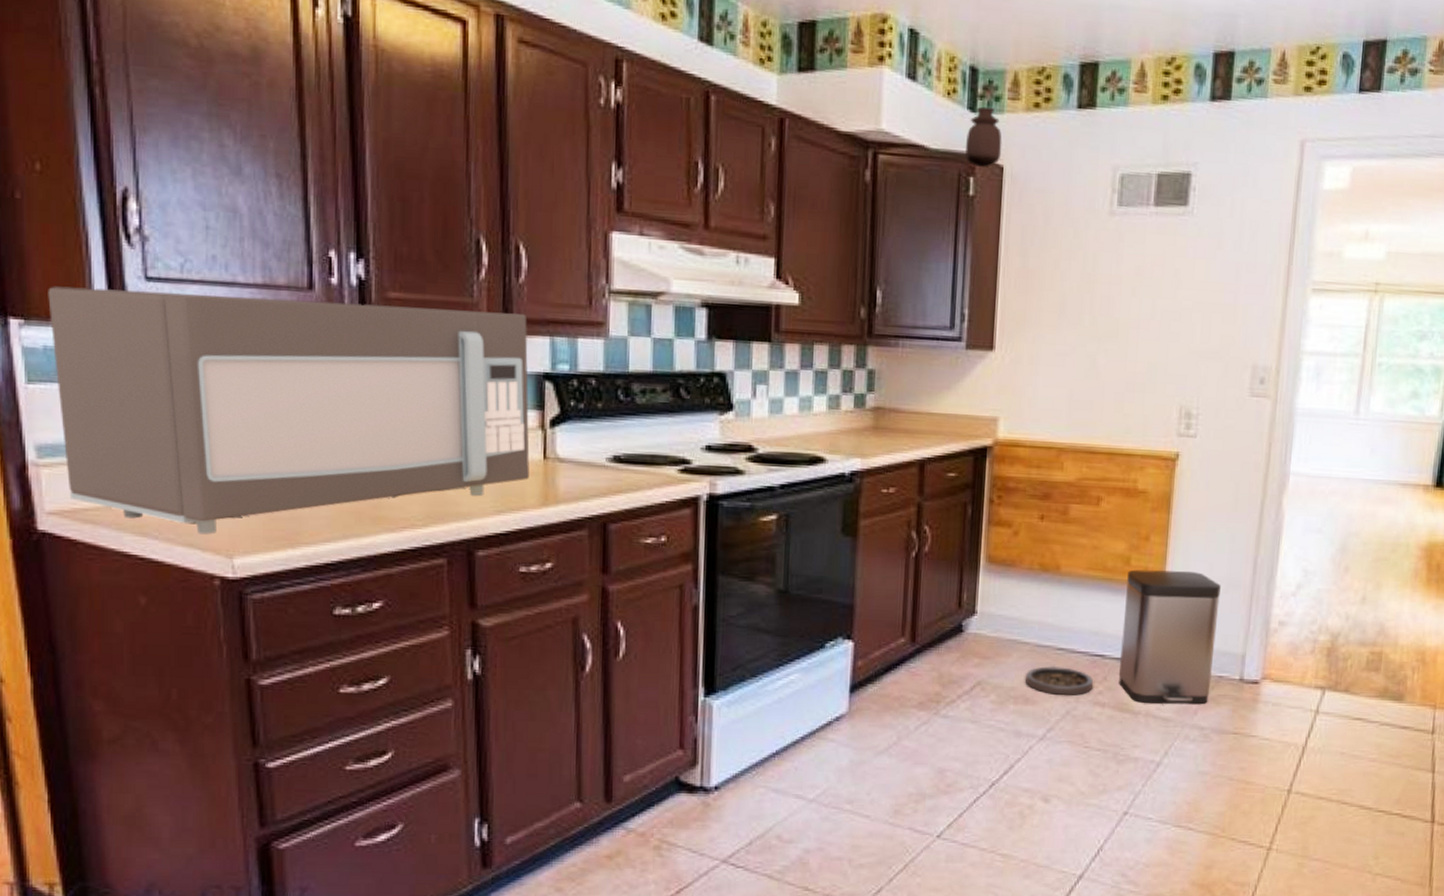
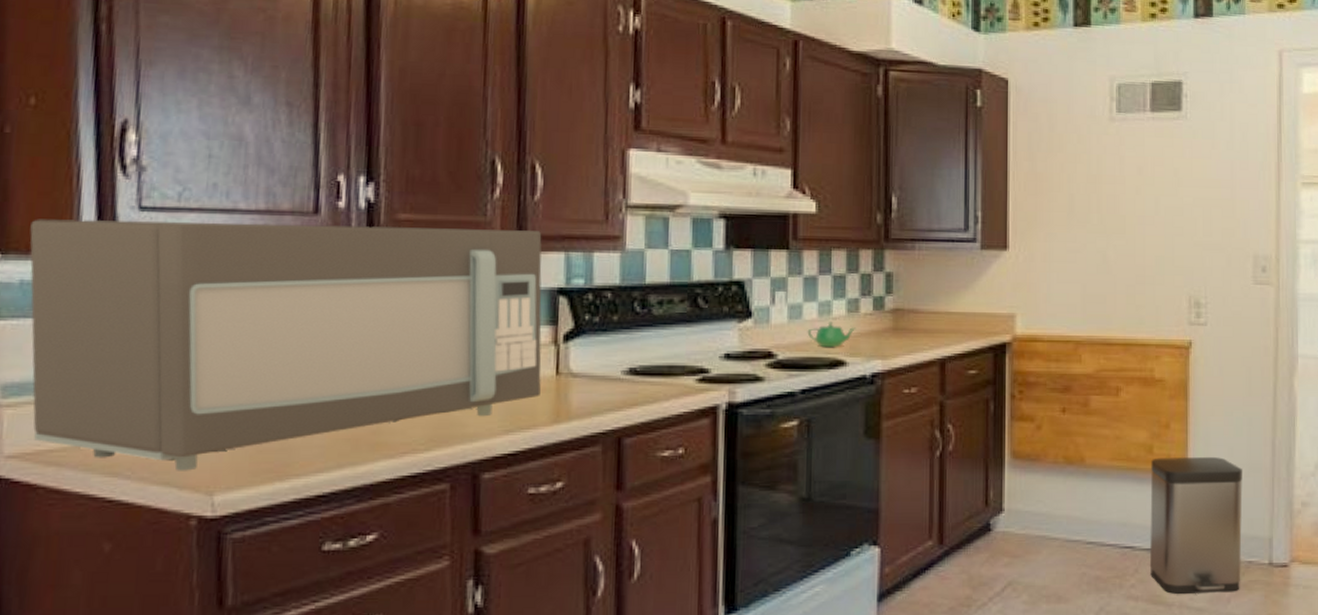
teapot: none [787,417,837,444] -> present [807,322,857,348]
jar: present [965,106,1002,167] -> none [972,26,1006,81]
pet bowl: present [1026,665,1093,696] -> none [1057,560,1124,592]

